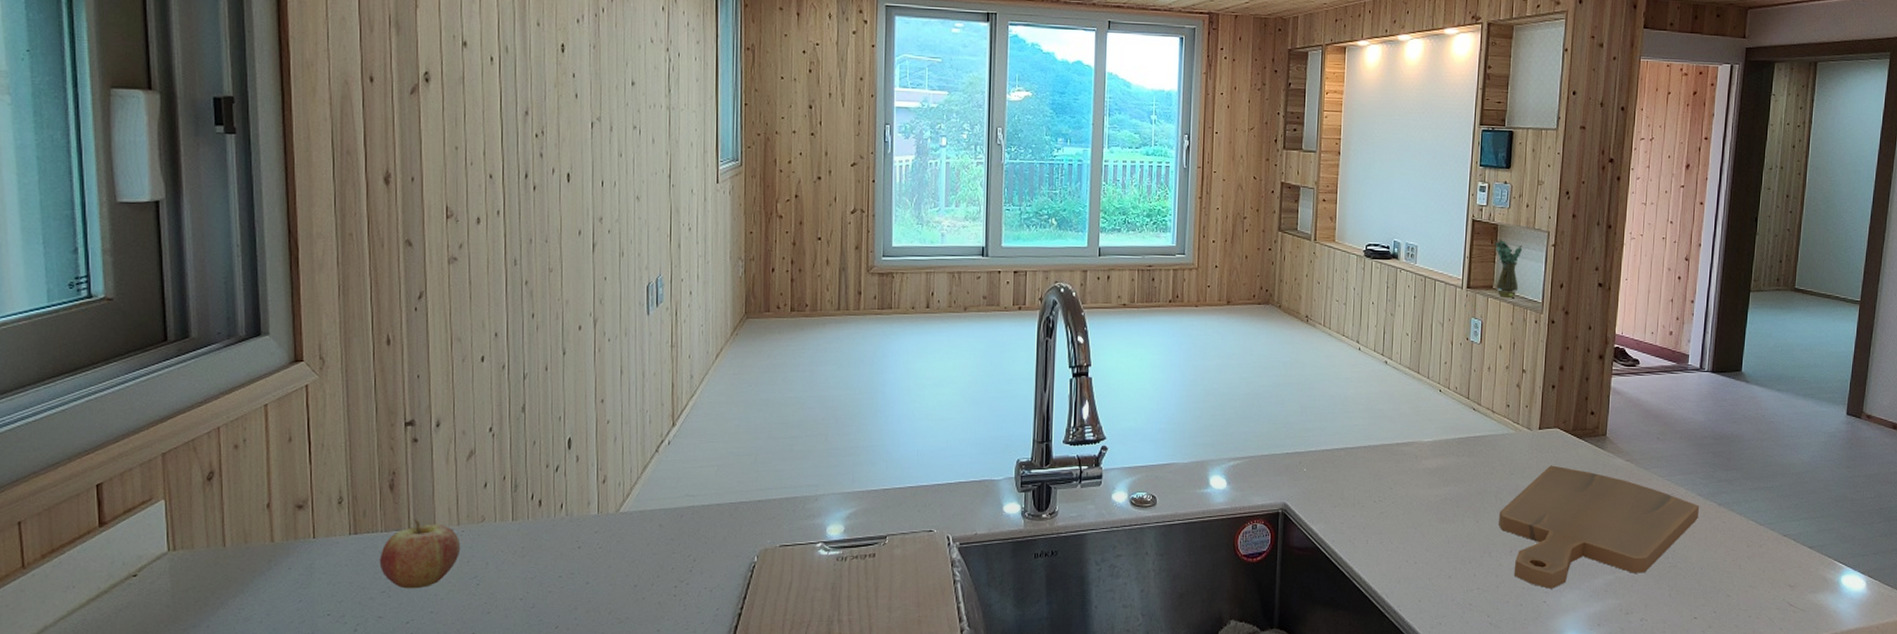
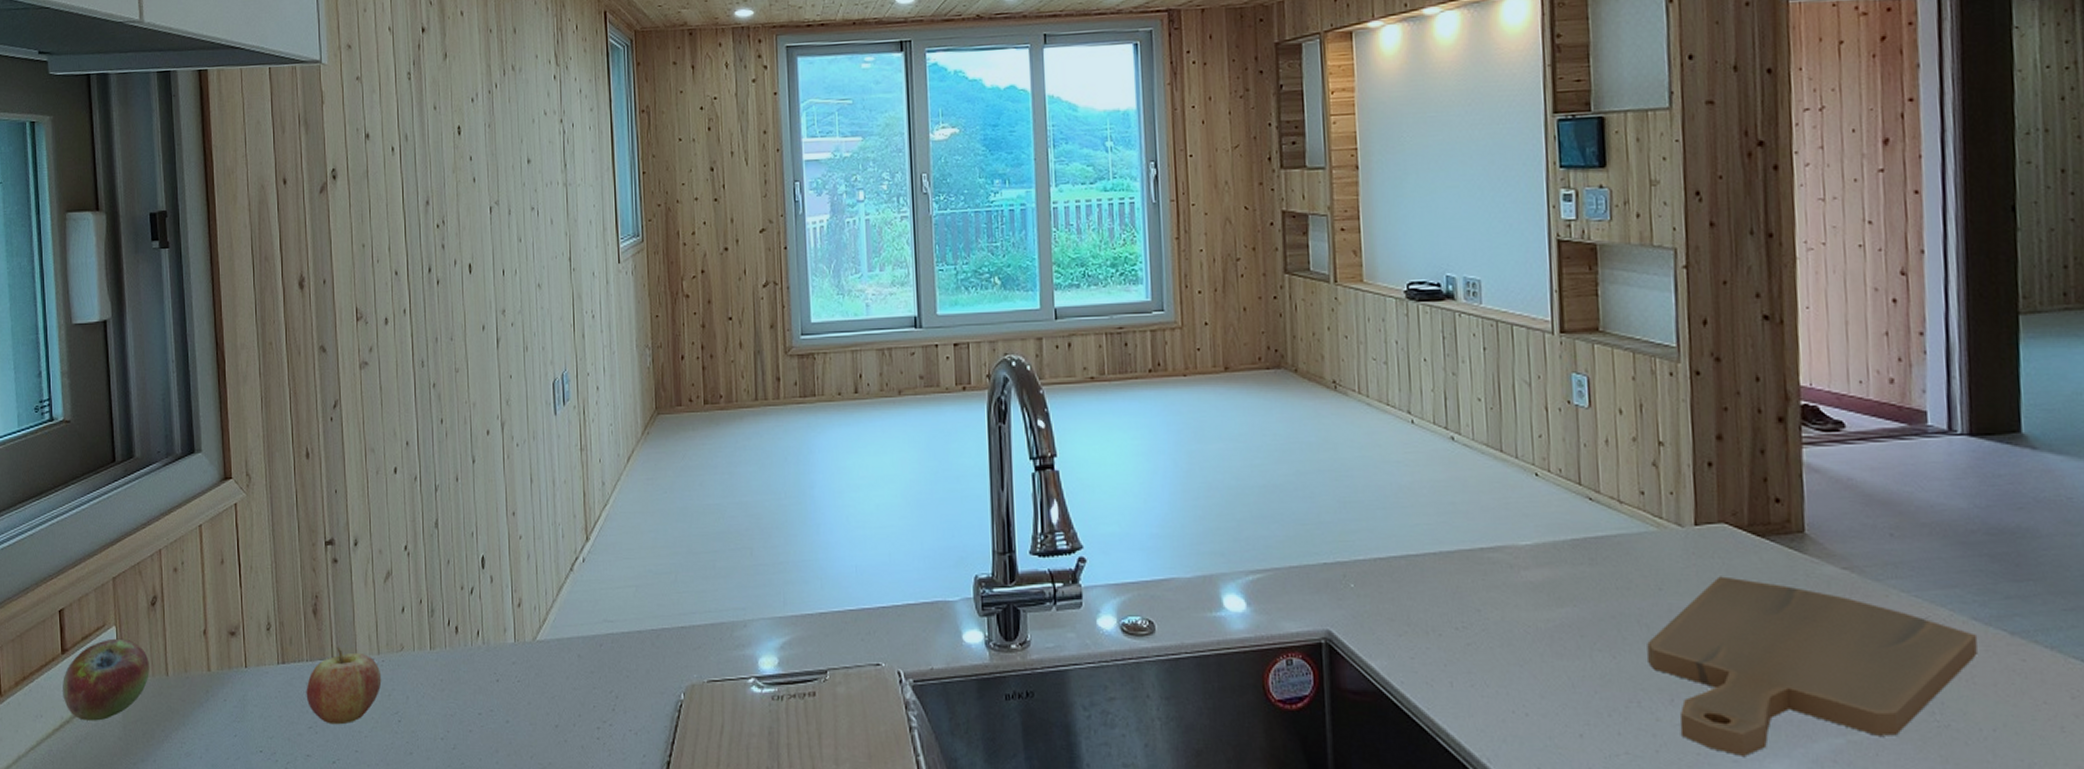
fruit: none [100,511,204,590] -> present [63,638,149,721]
vase: present [1495,237,1522,299] -> none [1594,261,1639,344]

